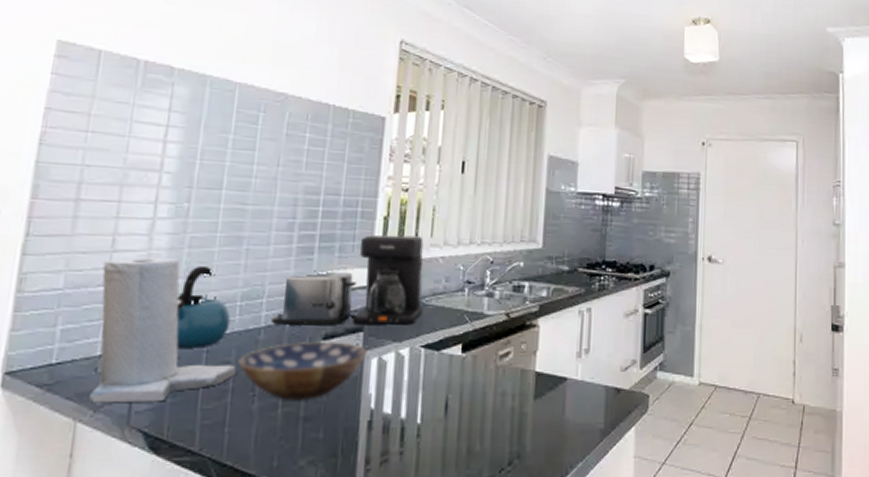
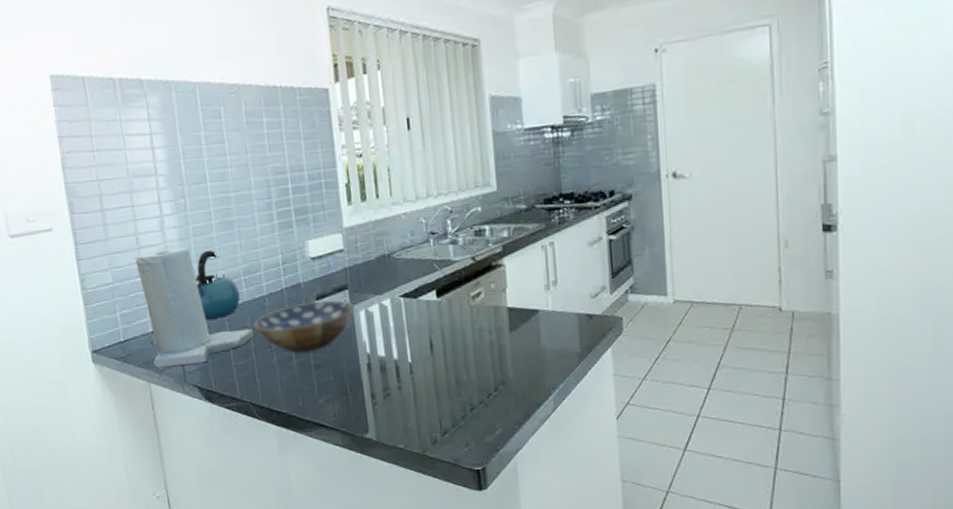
toaster: present [270,271,356,326] -> none [270,238,335,293]
coffee maker: present [352,234,424,325] -> none [329,197,396,284]

